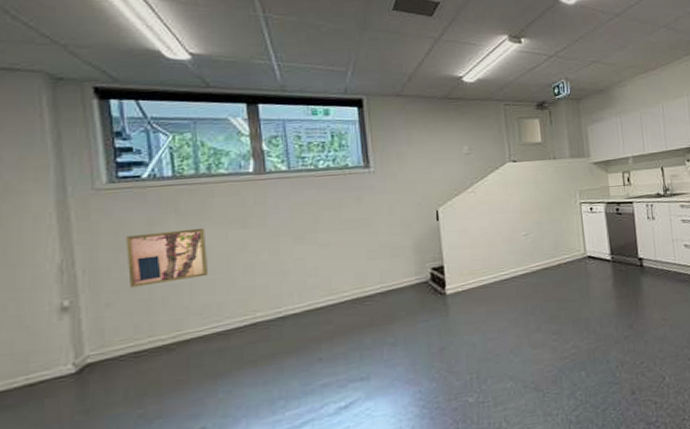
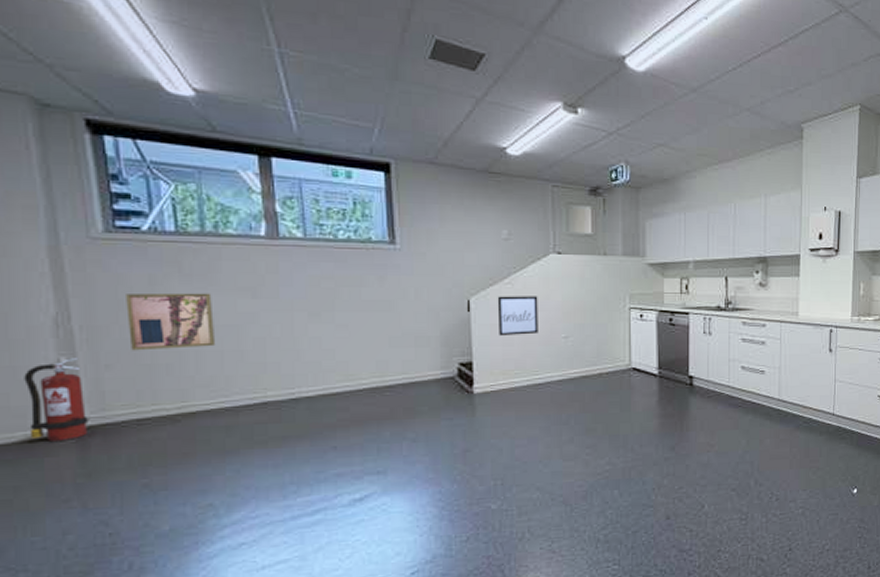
fire extinguisher: none [28,300,88,383] -> present [24,358,89,441]
wall art: none [462,201,501,240] -> present [497,296,538,337]

